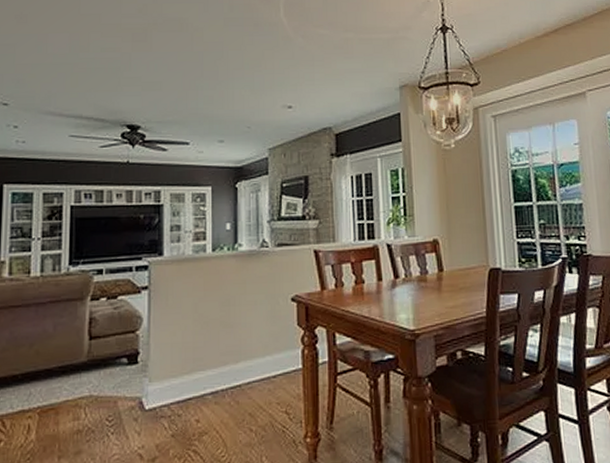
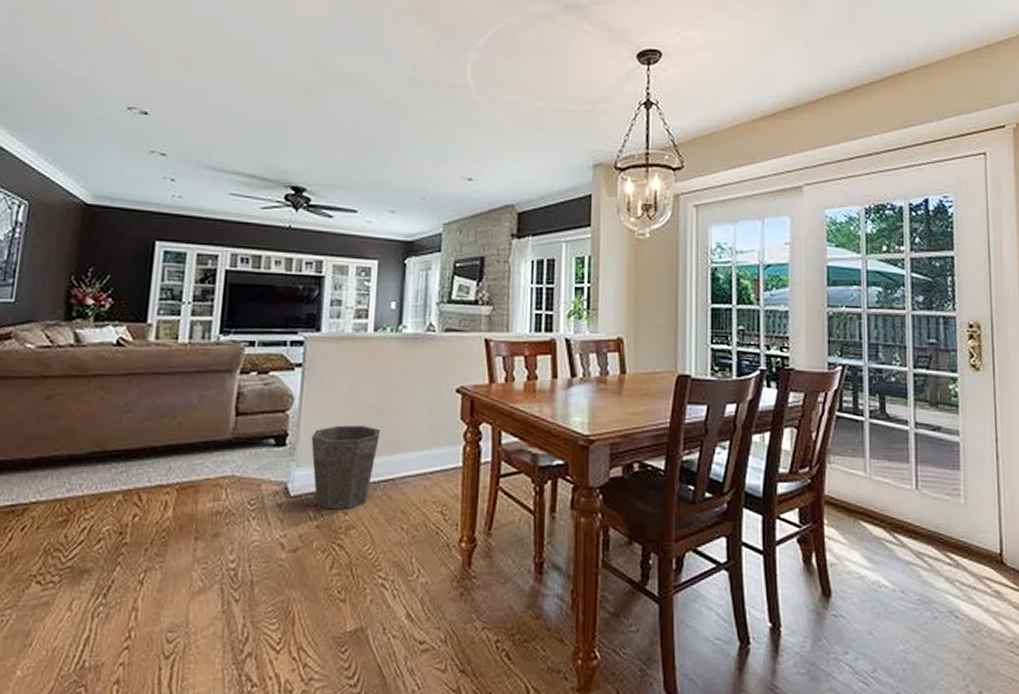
waste bin: none [161,338,225,419] -> present [311,424,381,510]

